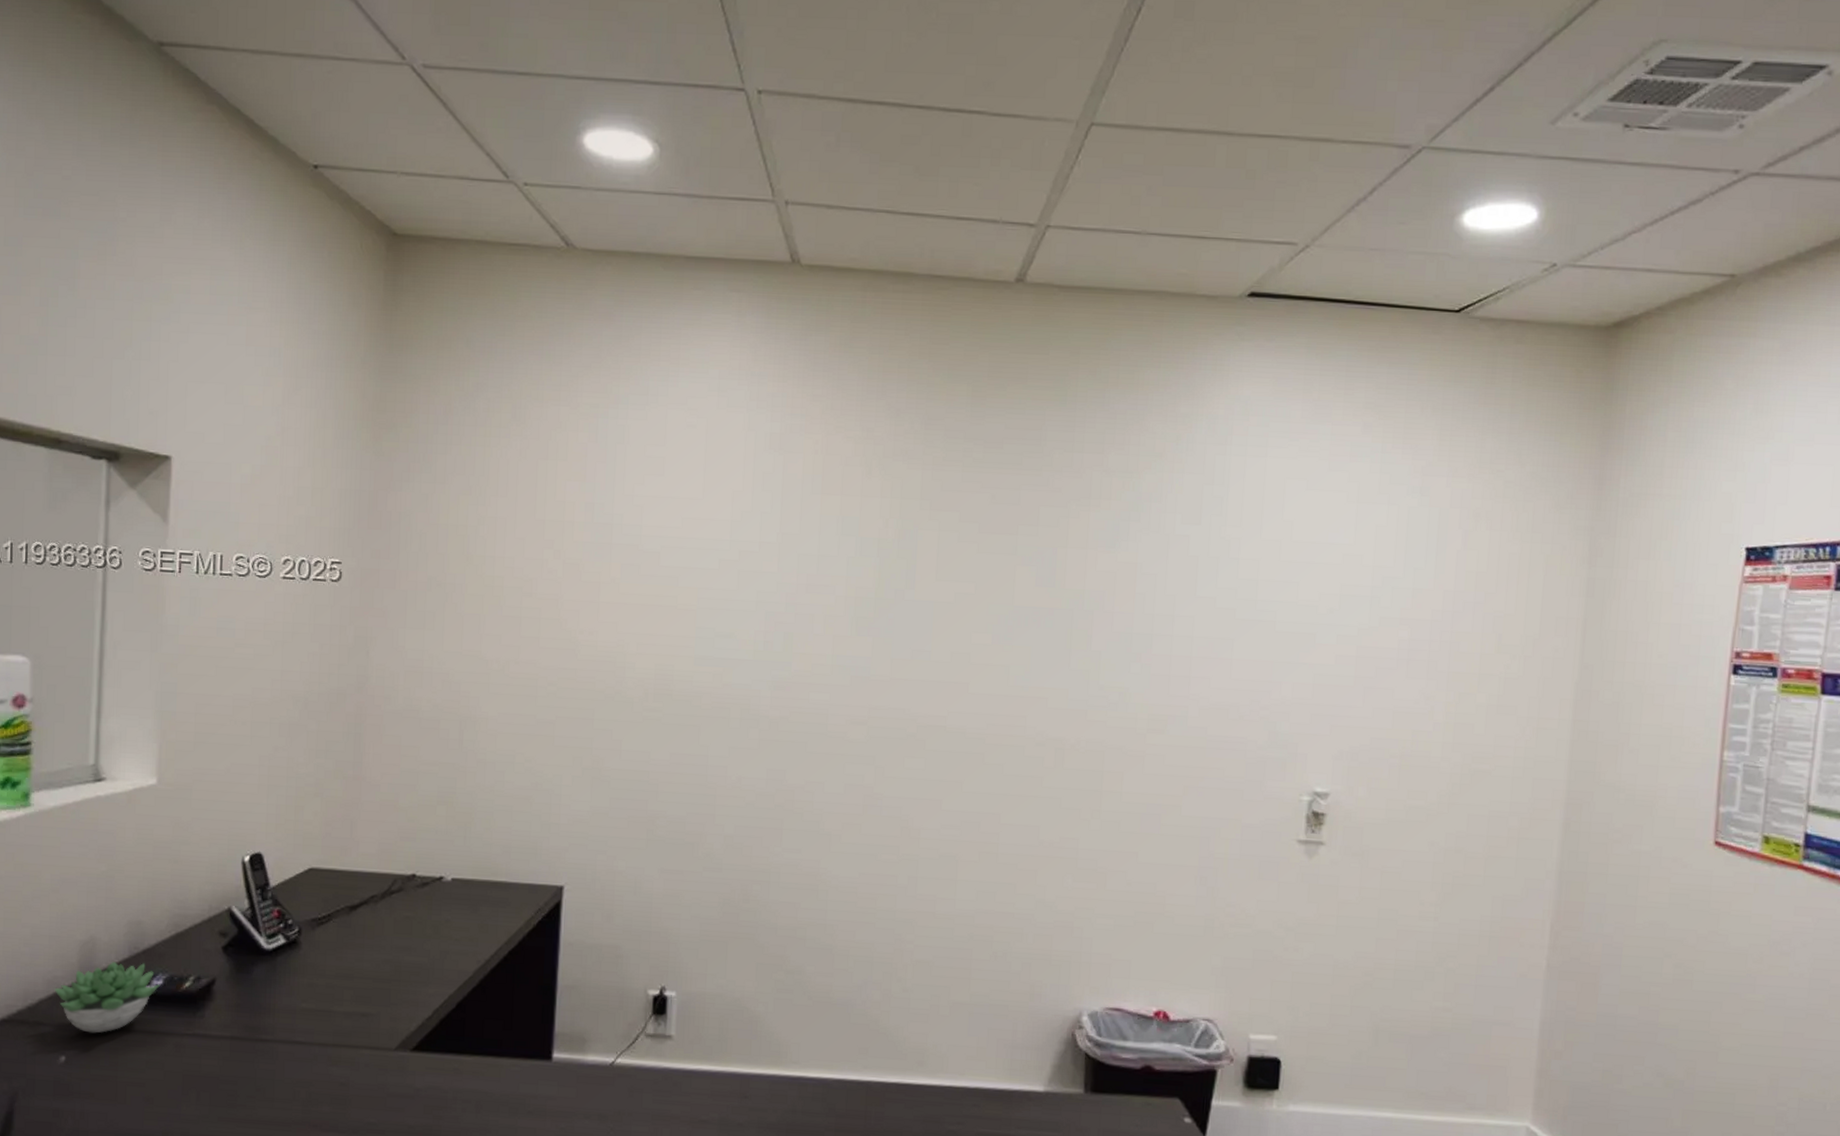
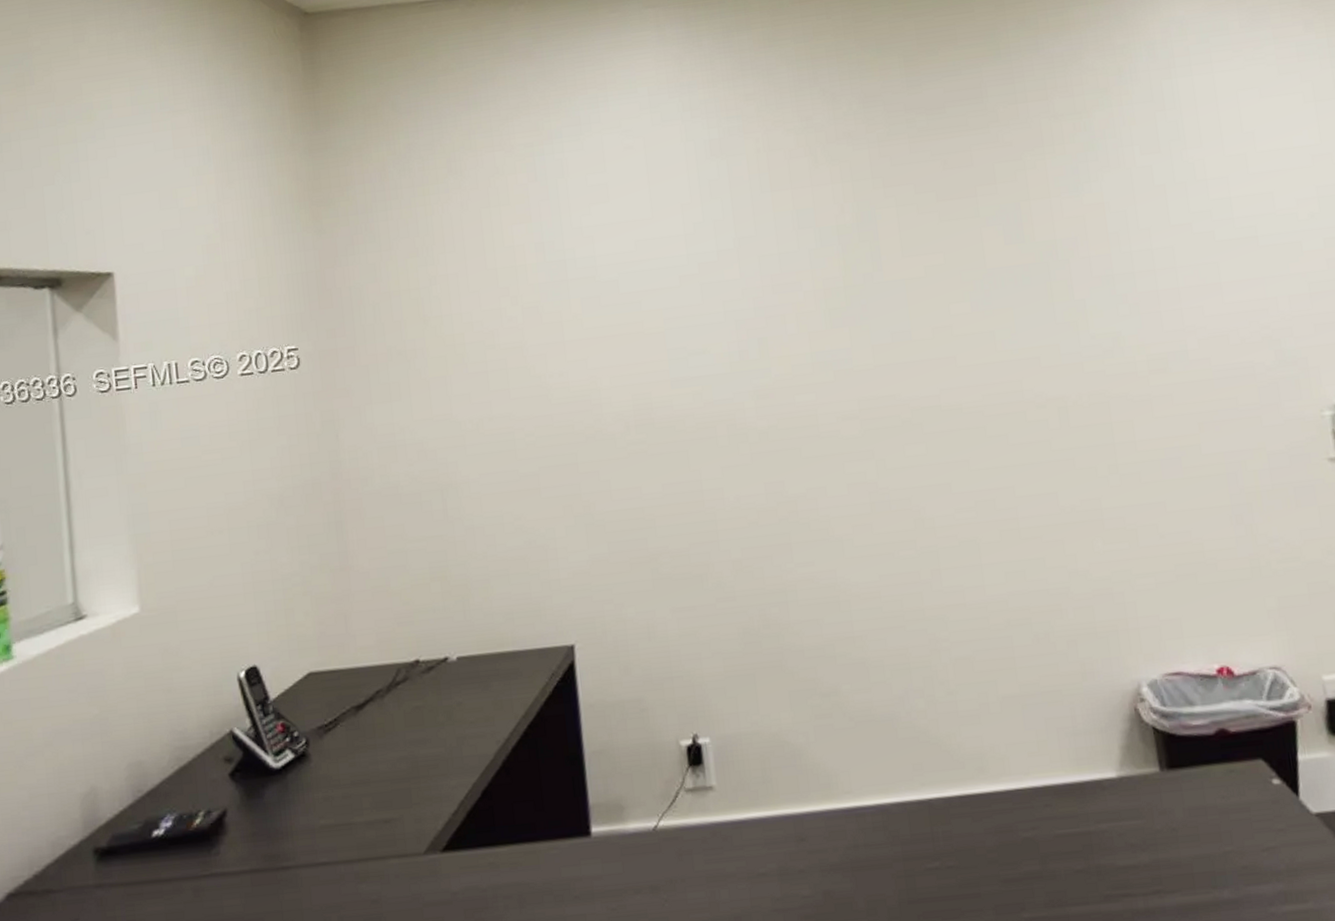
succulent plant: present [55,962,161,1033] -> none [61,806,171,893]

